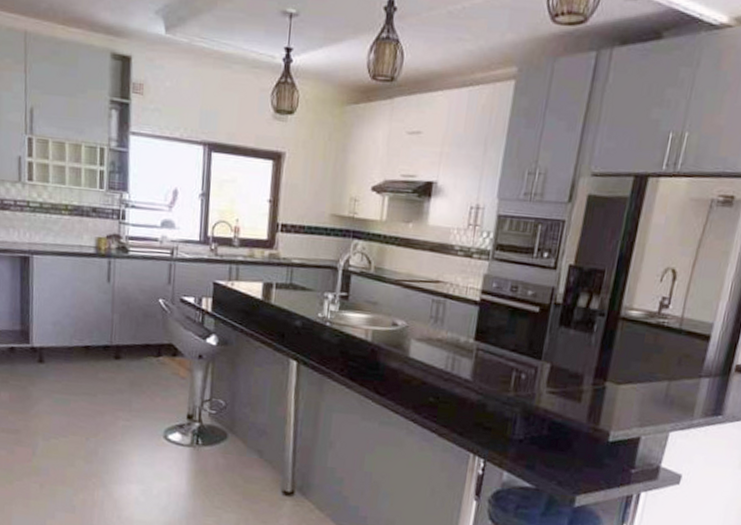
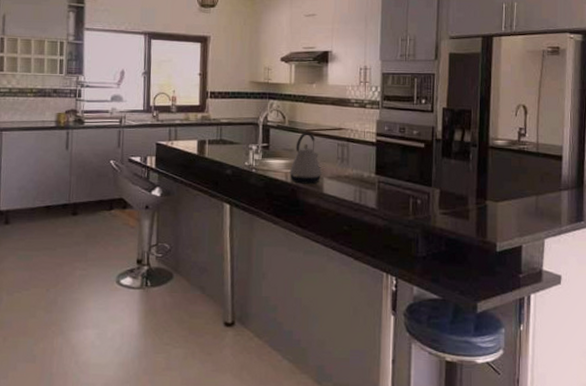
kettle: none [370,282,410,346] -> present [289,132,322,184]

